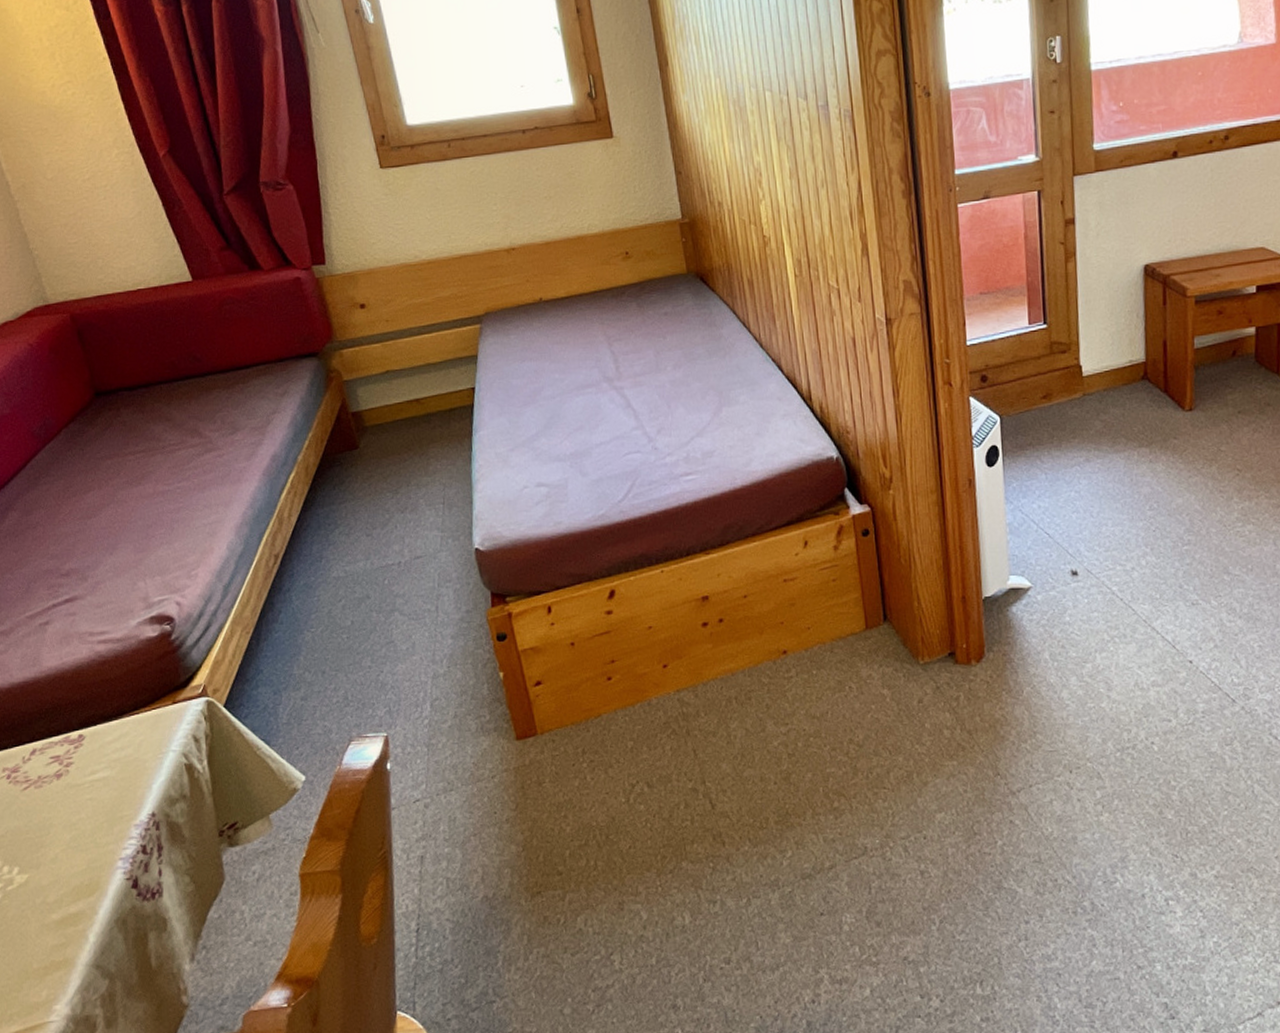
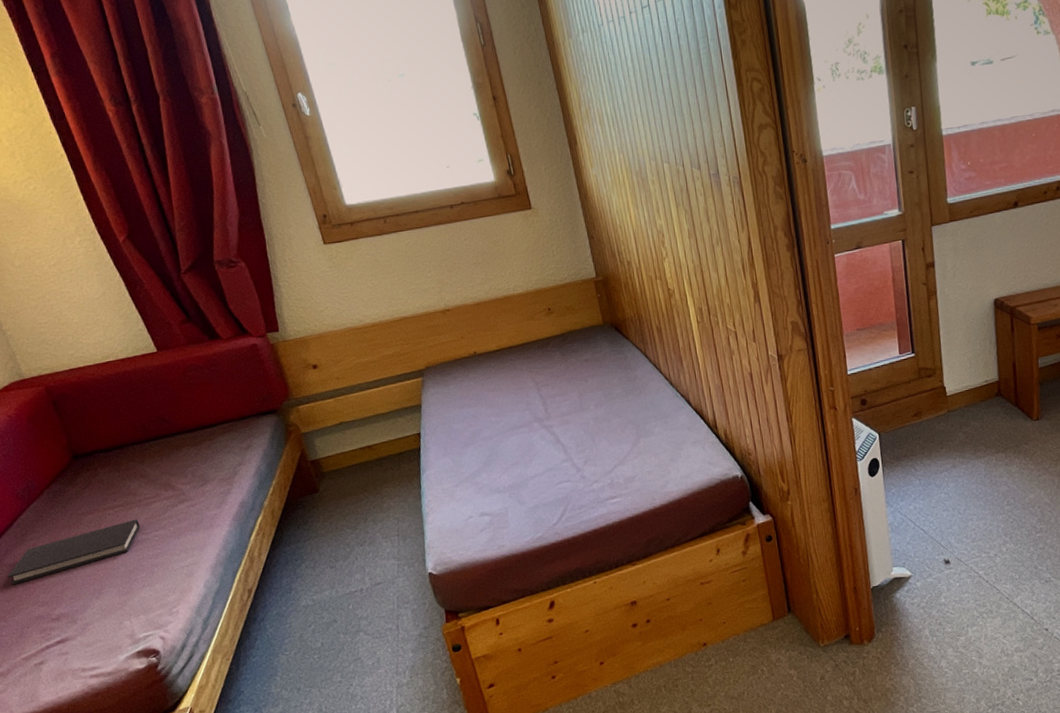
diary: none [17,467,162,534] -> present [7,519,140,585]

